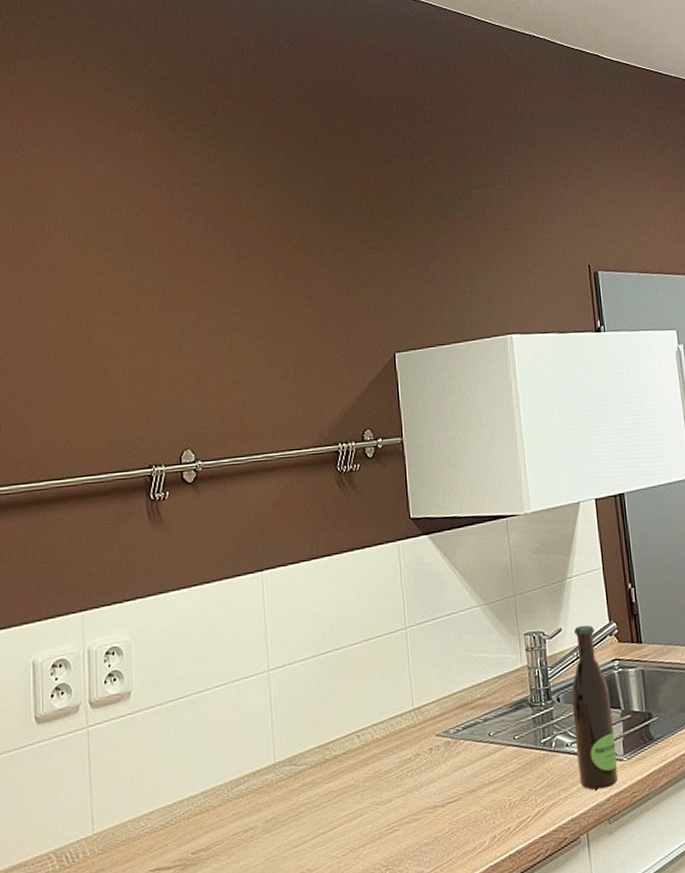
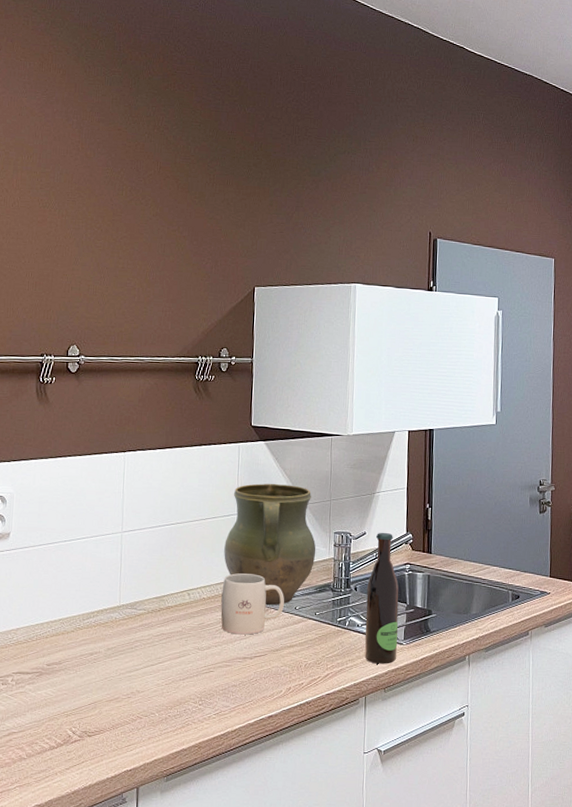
ceramic jug: none [394,583,506,737] -> present [224,483,316,606]
mug: none [398,699,475,779] -> present [221,573,284,635]

